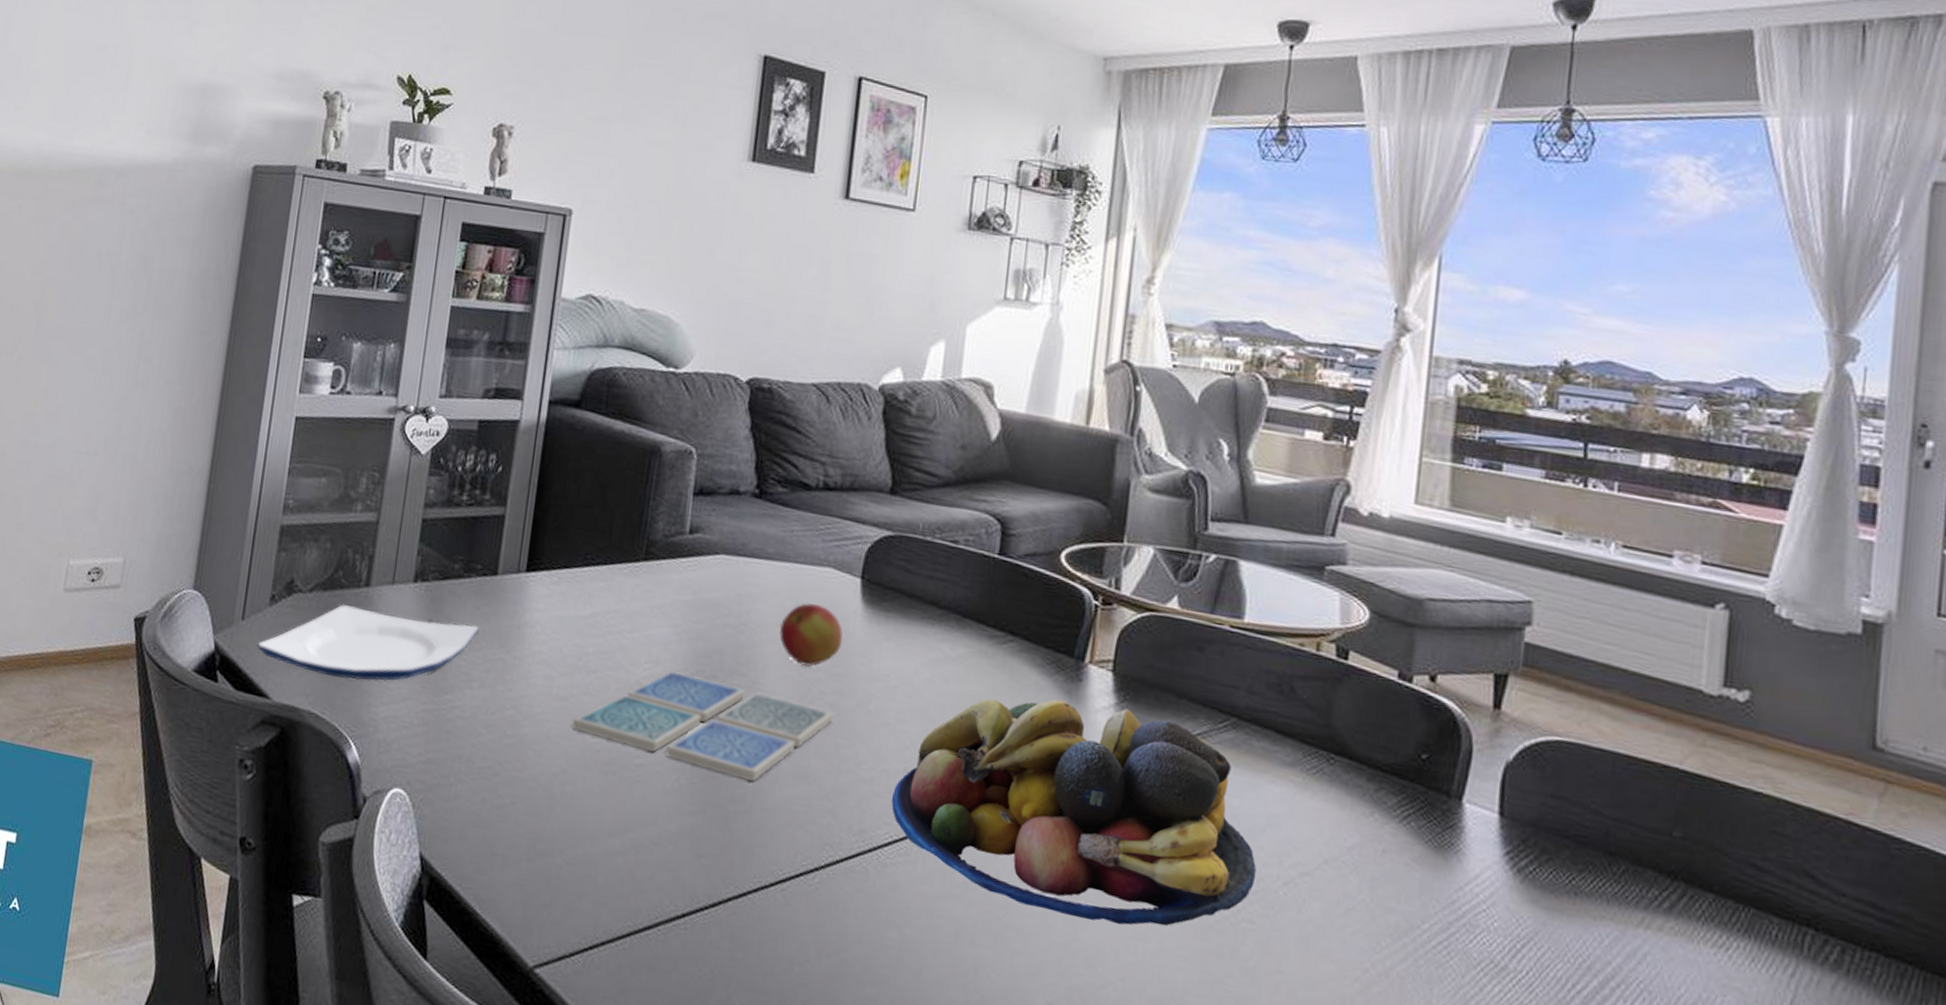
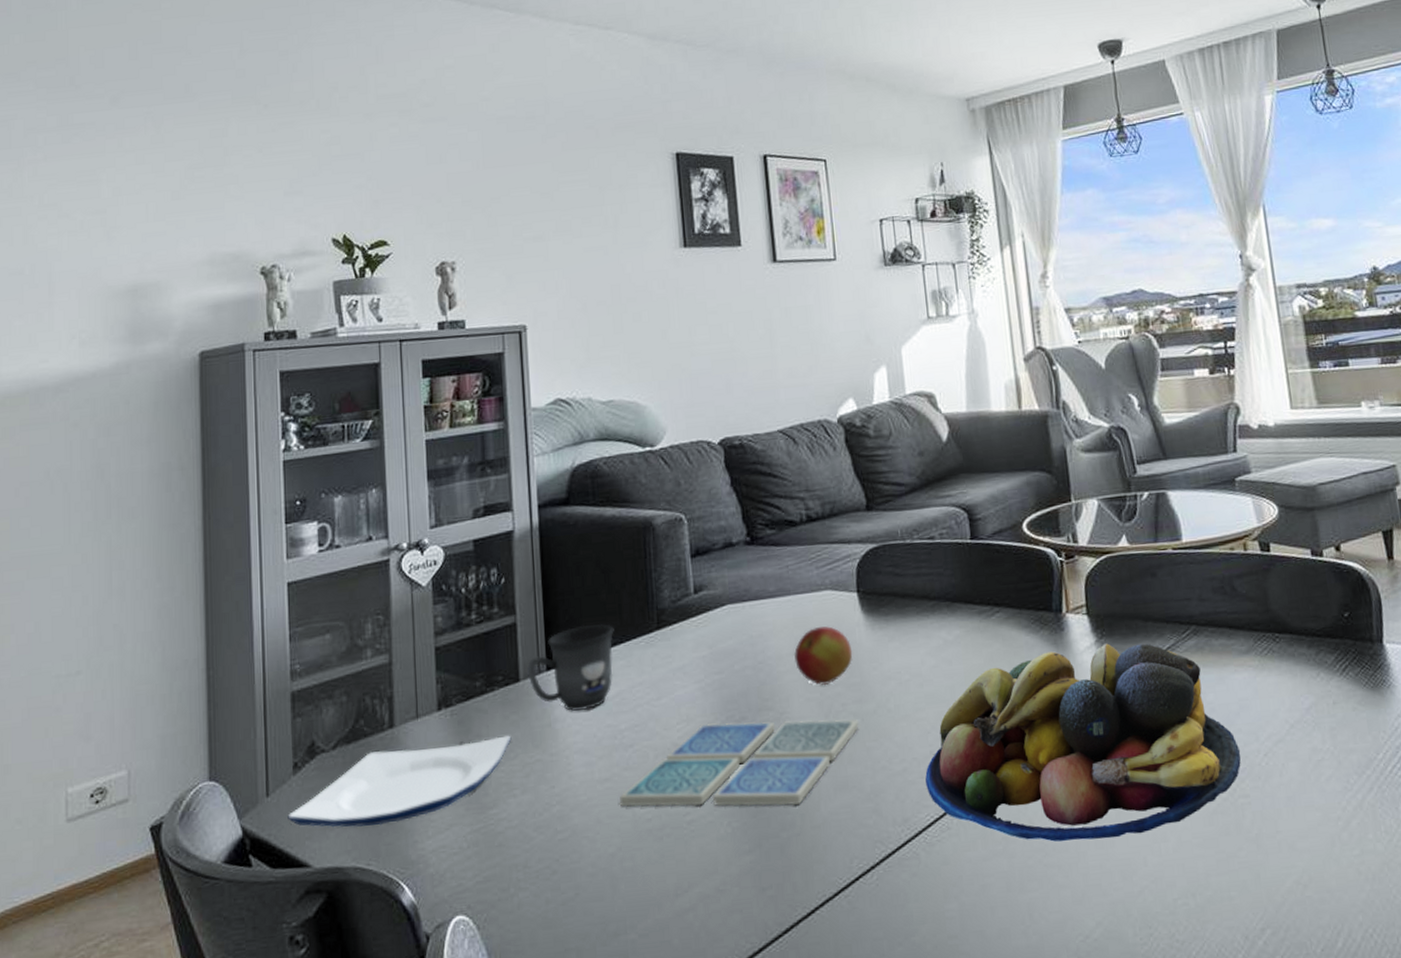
mug: none [506,535,601,623] -> present [527,623,614,711]

